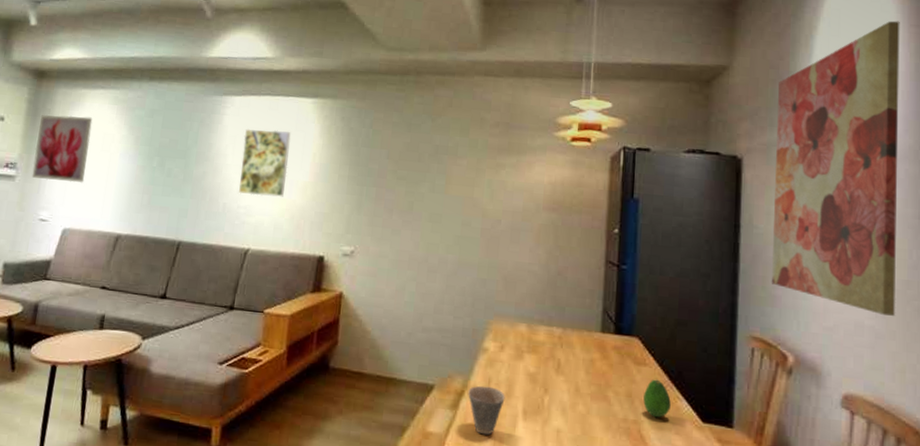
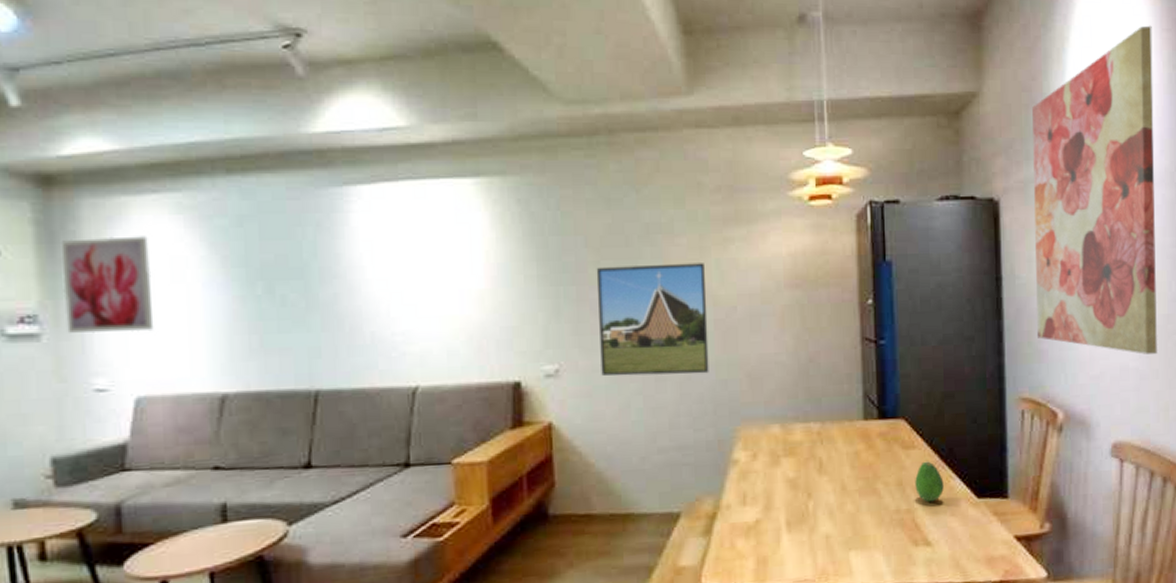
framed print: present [239,128,291,197] -> none [384,225,454,317]
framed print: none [386,175,479,272] -> present [596,263,709,377]
cup: present [468,386,505,435] -> none [721,502,764,558]

